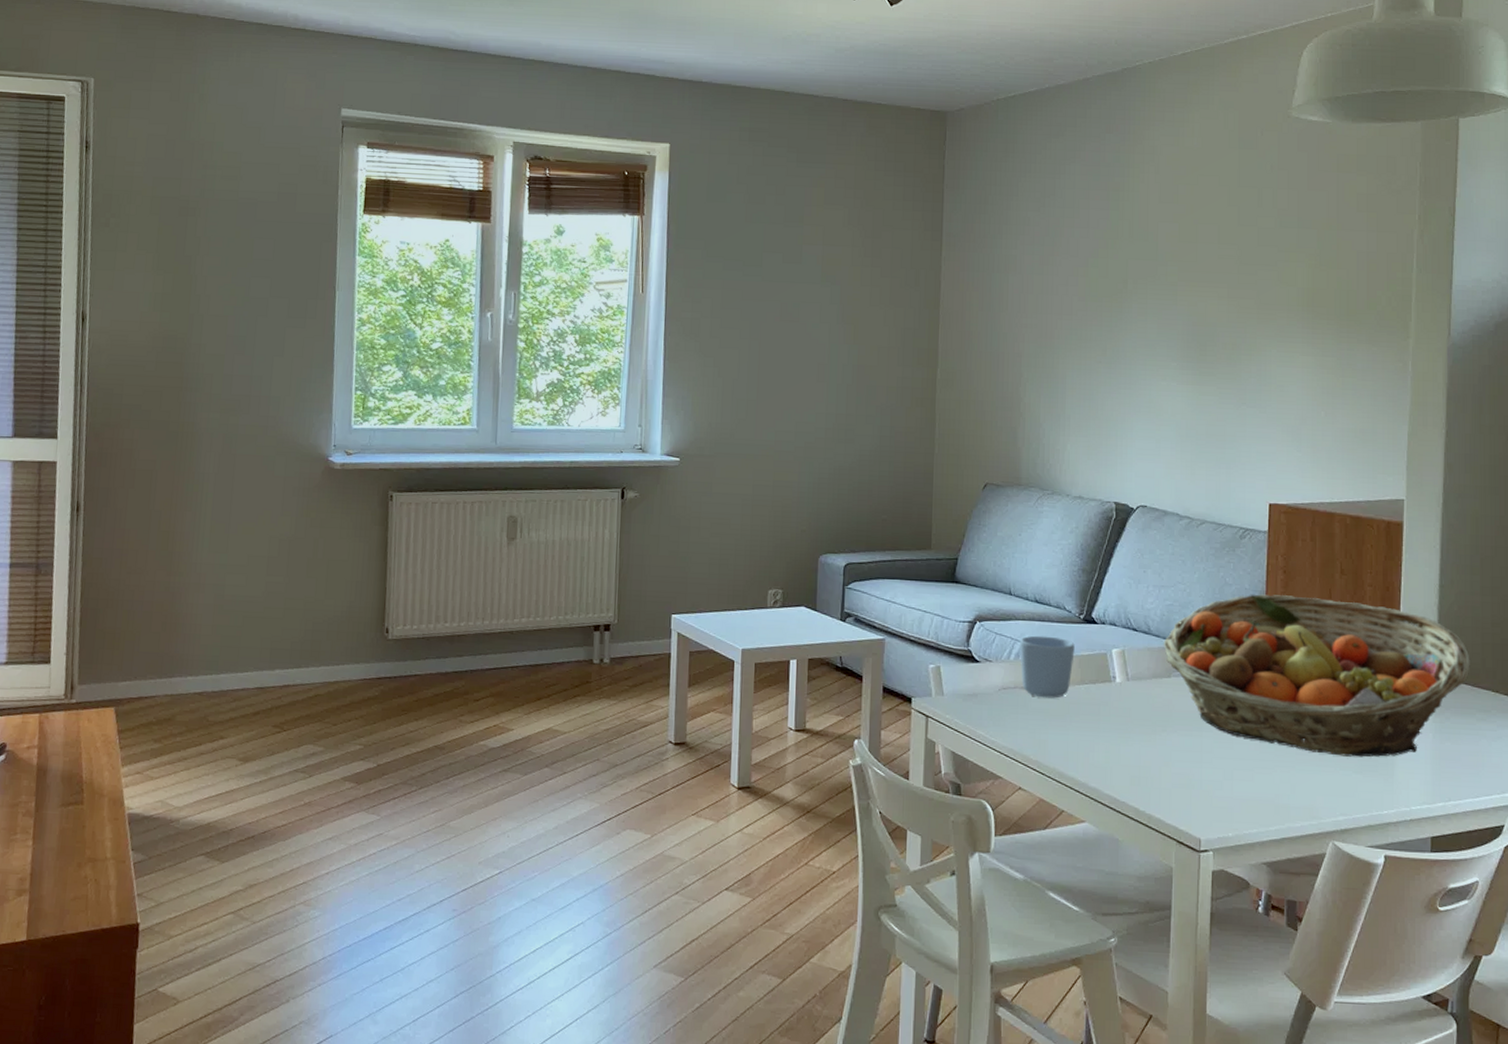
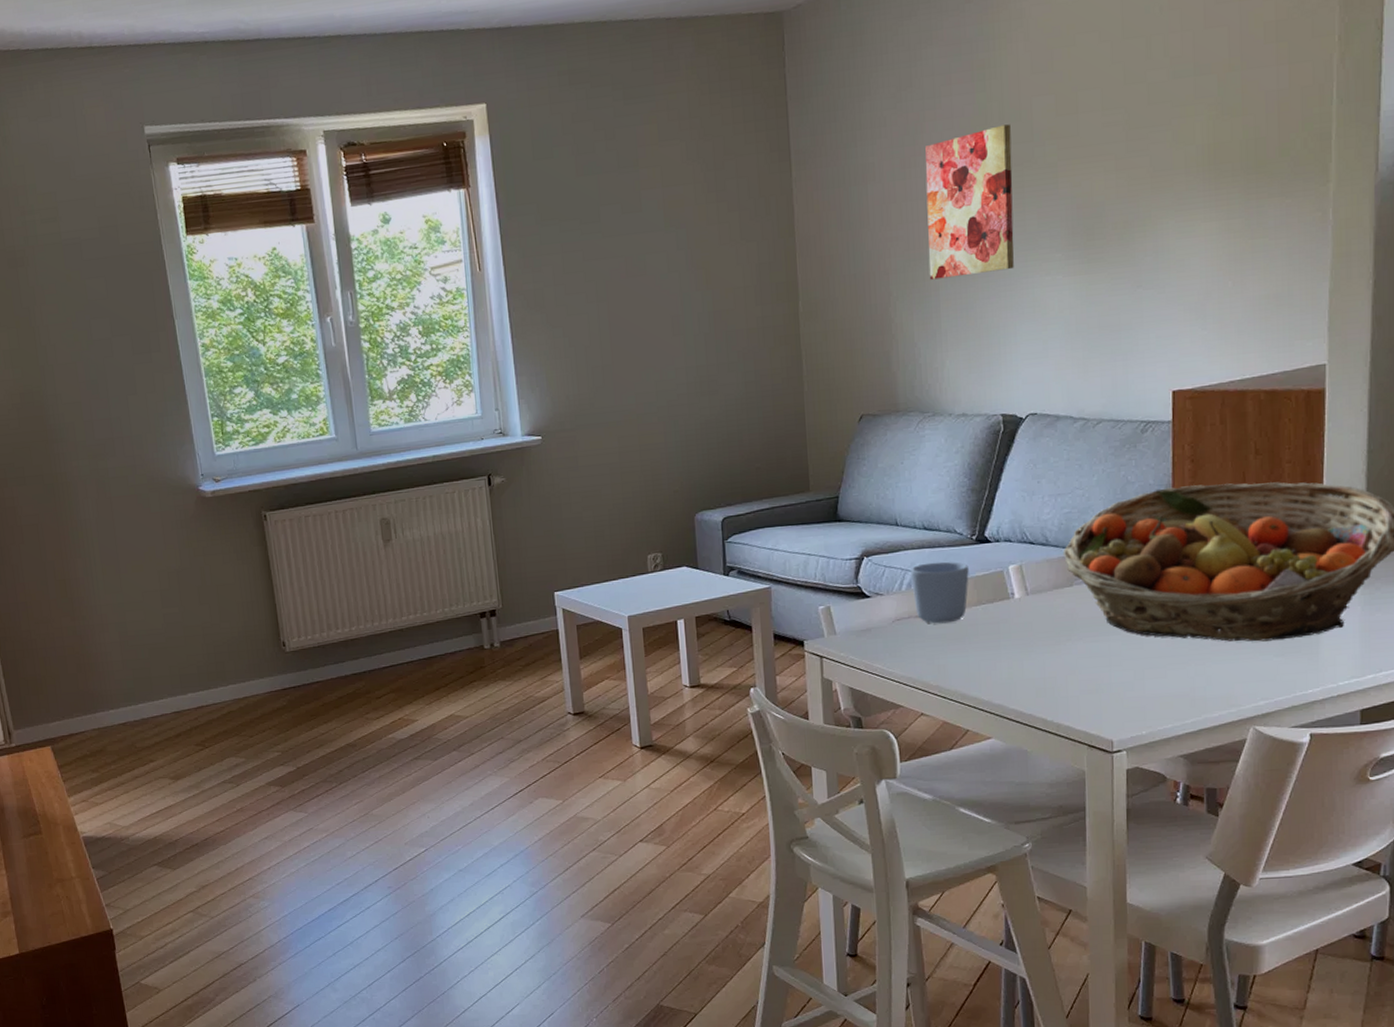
wall art: none [1058,242,1138,370] -> present [925,124,1014,280]

